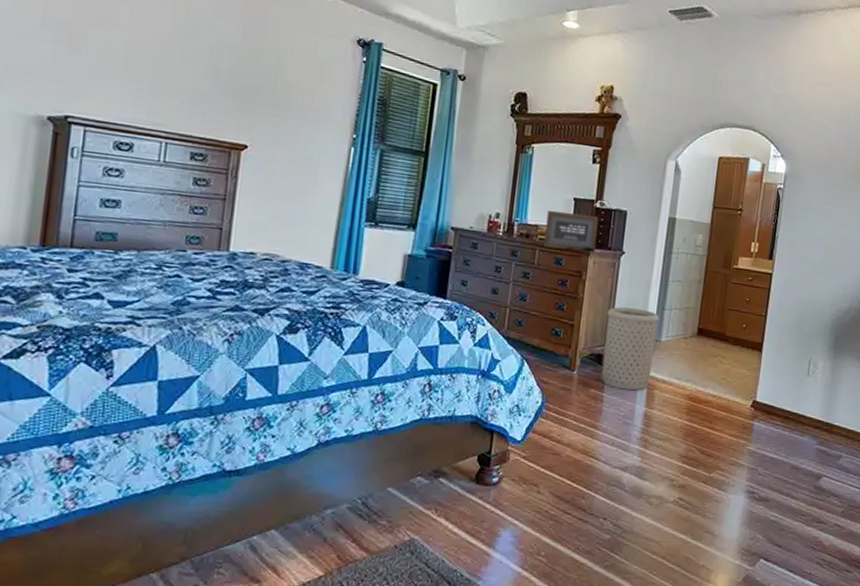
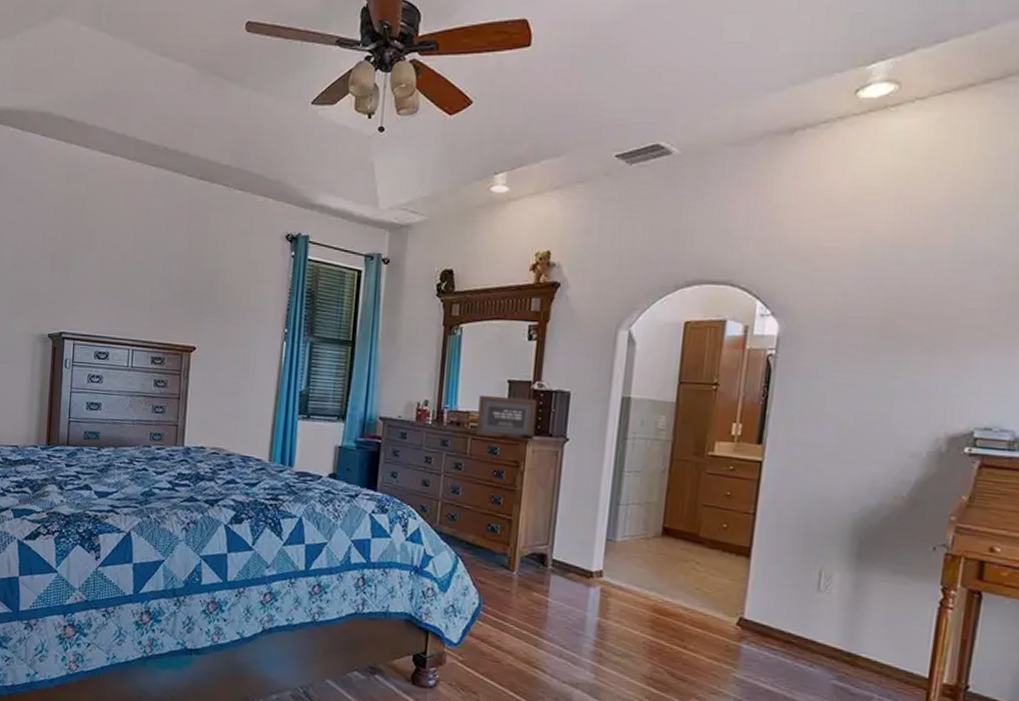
laundry basket: present [601,307,659,391] -> none [544,501,613,597]

